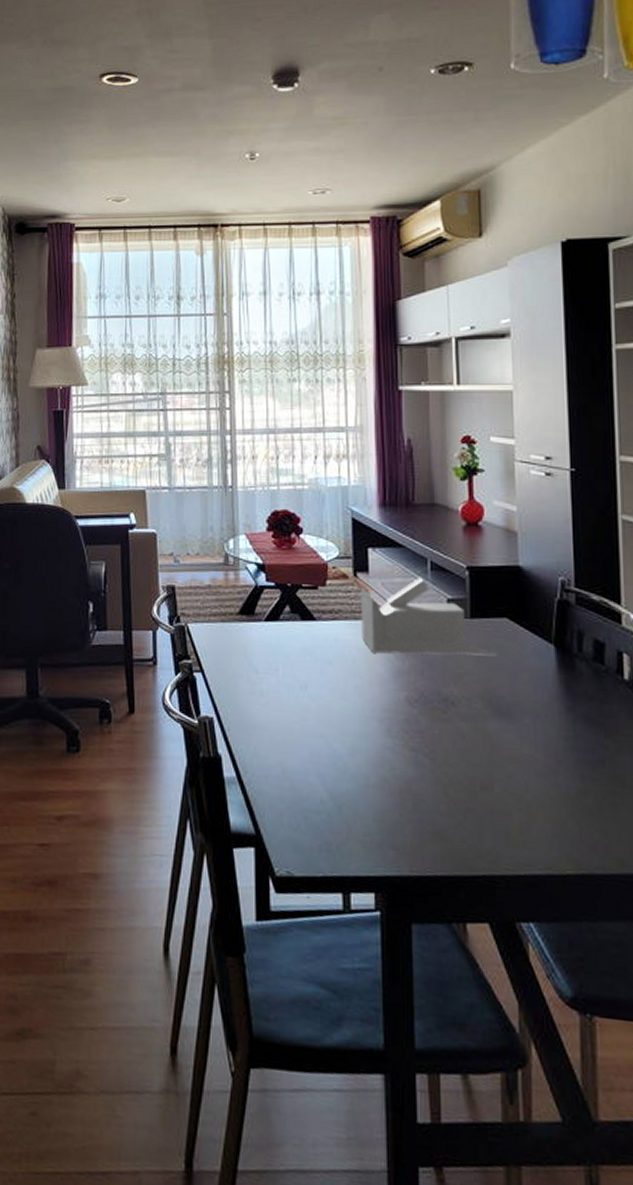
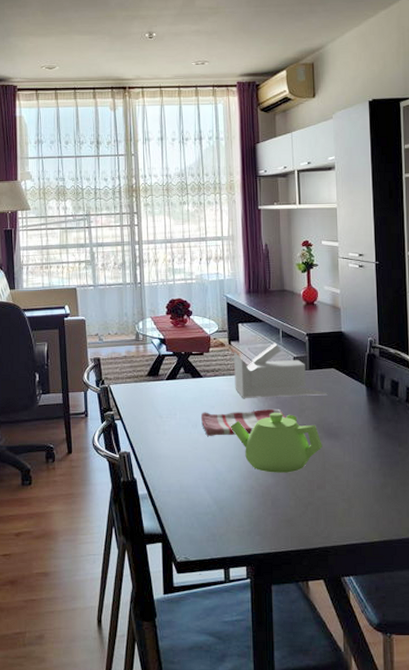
dish towel: none [312,669,436,704] -> present [200,409,286,436]
teapot: none [354,676,489,764] -> present [230,413,322,473]

